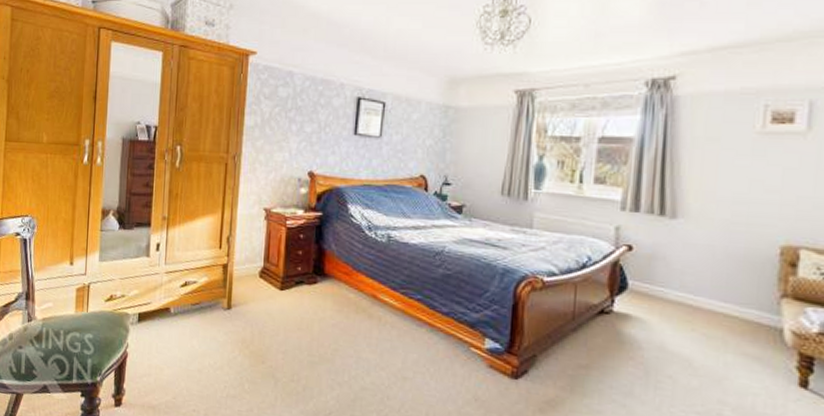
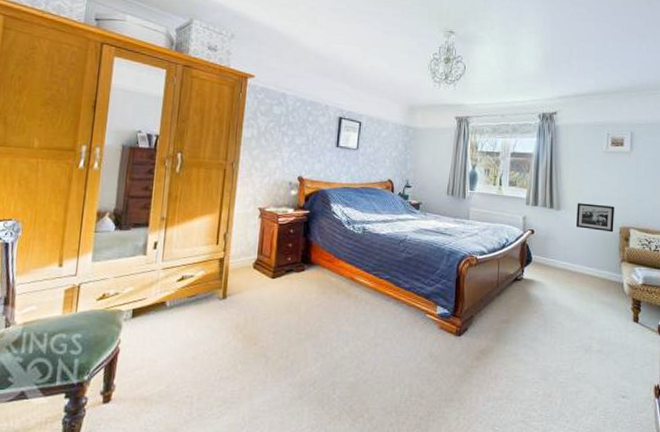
picture frame: none [703,209,772,254] -> present [576,203,614,233]

